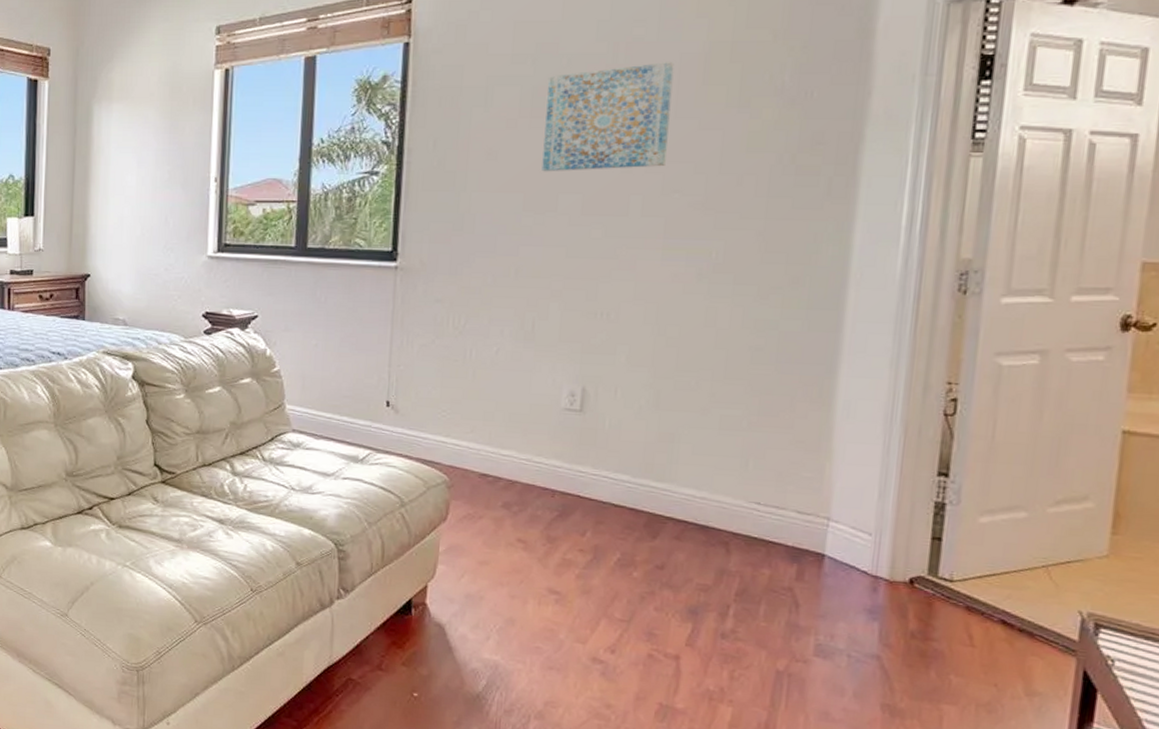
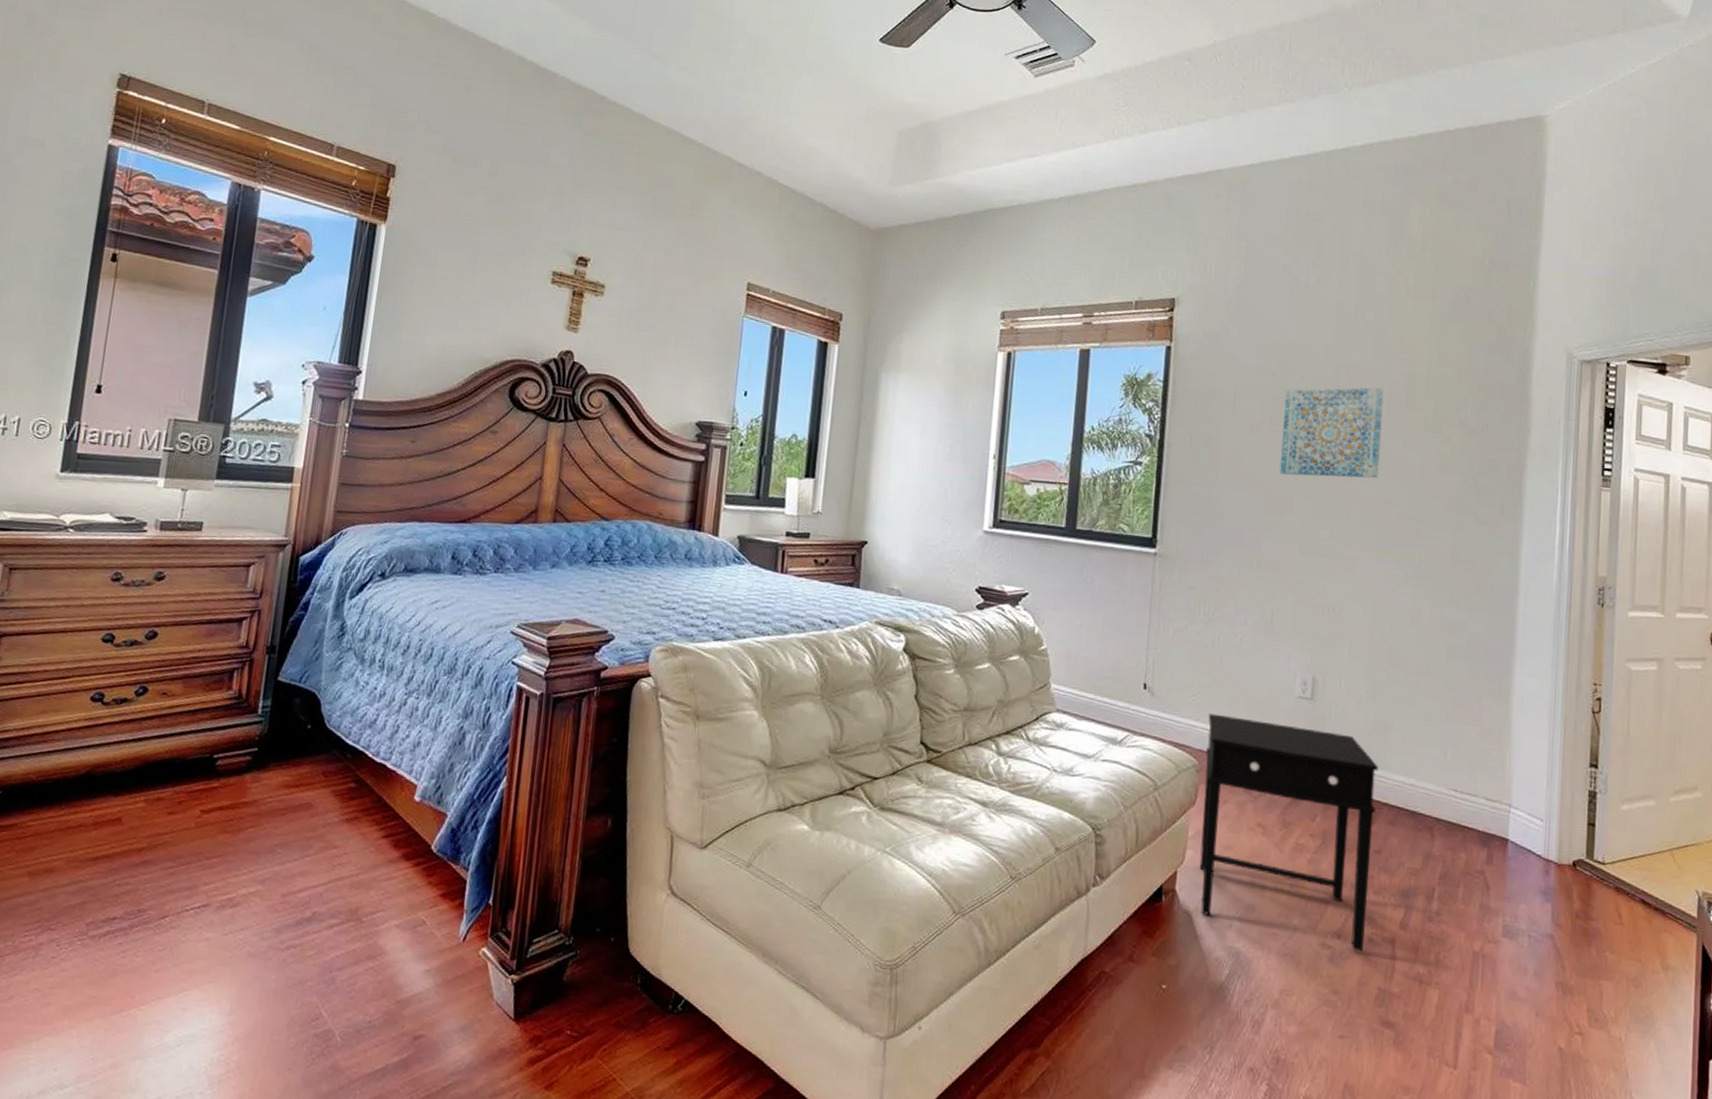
side table: none [452,429,662,667] -> present [1199,713,1378,952]

